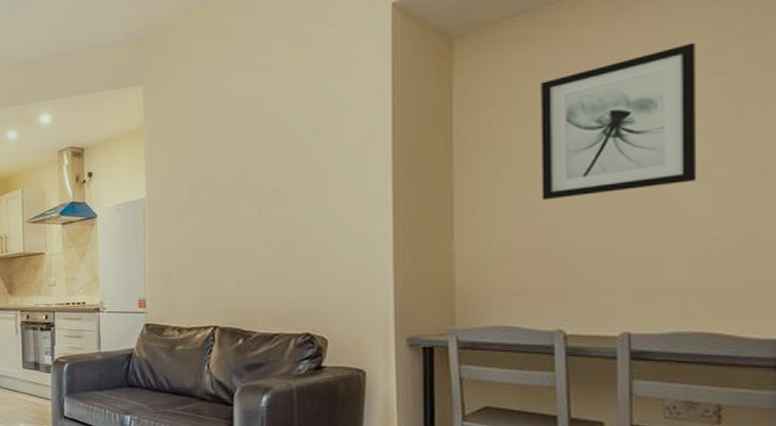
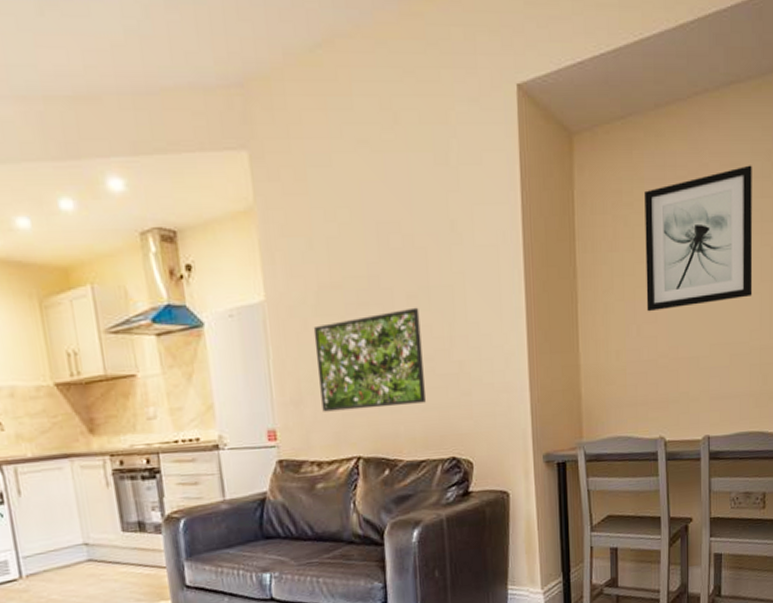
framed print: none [184,200,282,287] -> present [313,307,426,412]

